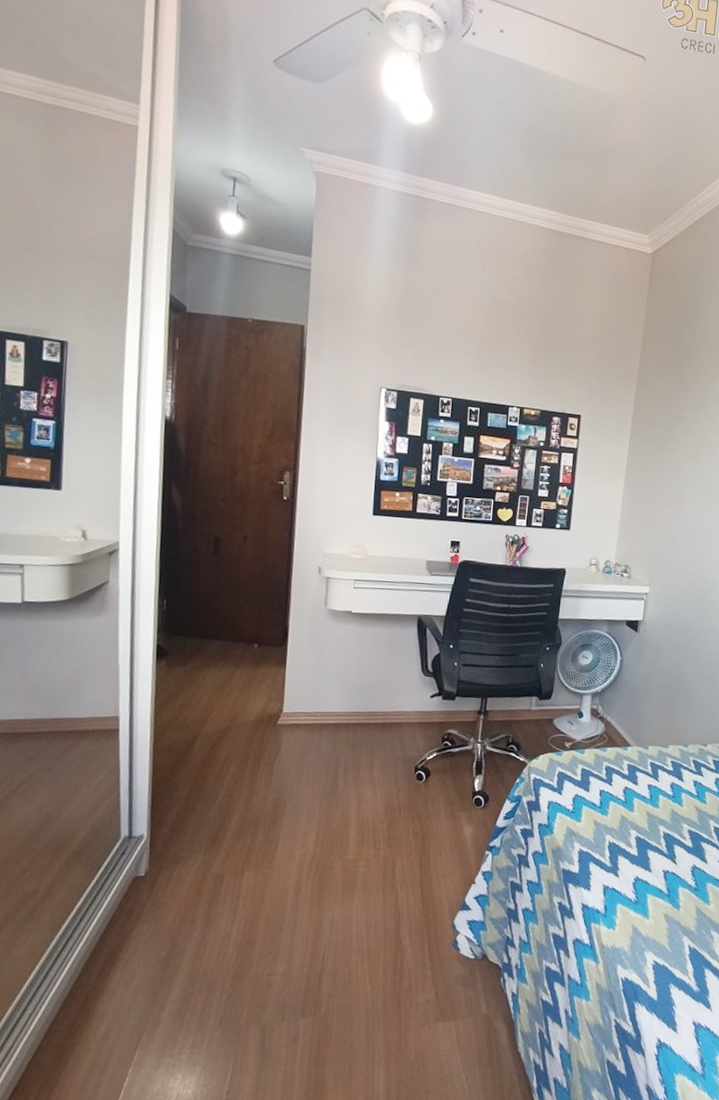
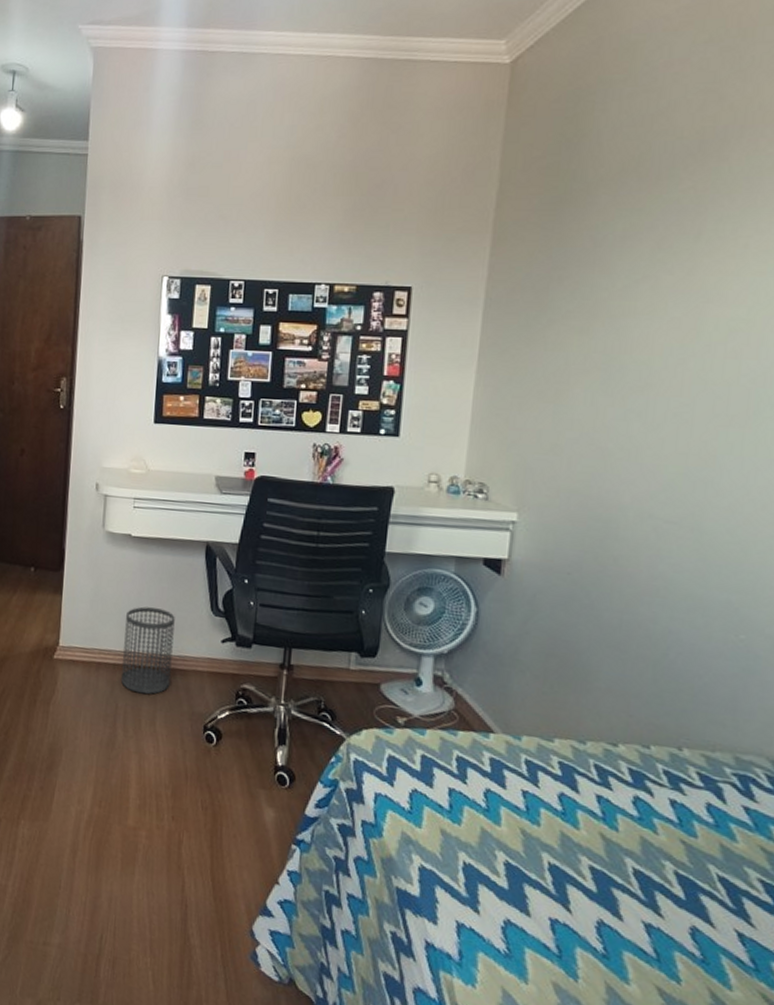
wastebasket: none [342,672,391,747] -> present [121,606,175,695]

